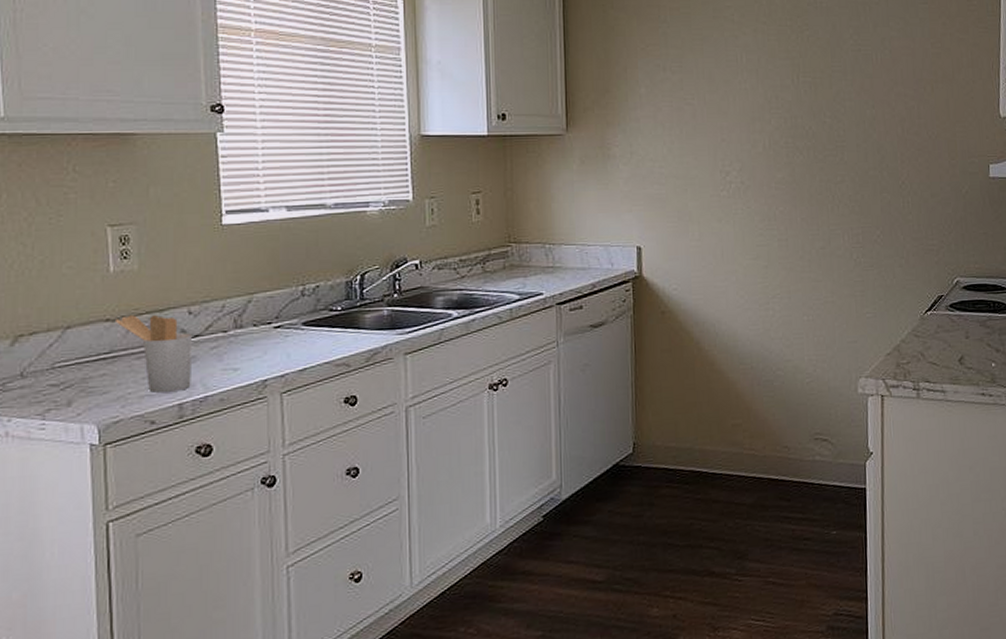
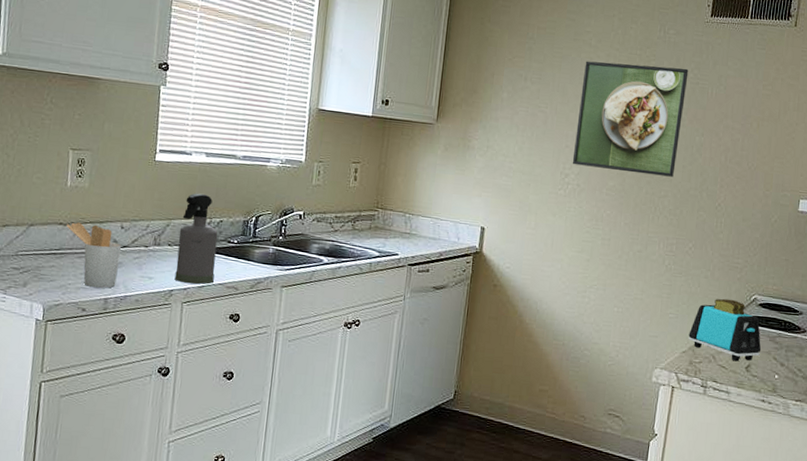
spray bottle: none [265,256,318,369] -> present [174,193,218,285]
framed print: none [730,35,849,160] -> present [572,61,689,177]
toaster: none [891,286,973,356] -> present [688,298,762,362]

